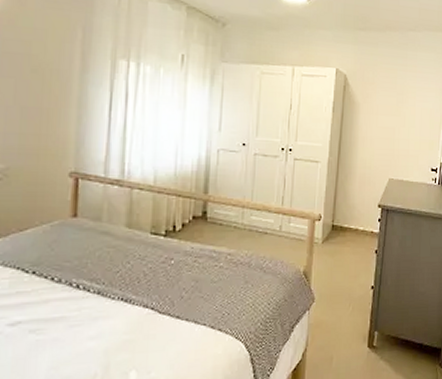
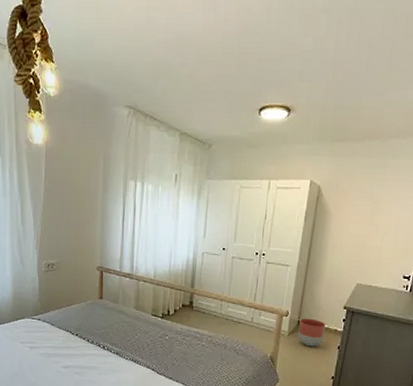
planter: none [333,221,361,253] -> present [298,318,326,346]

